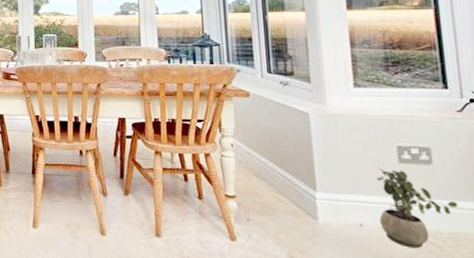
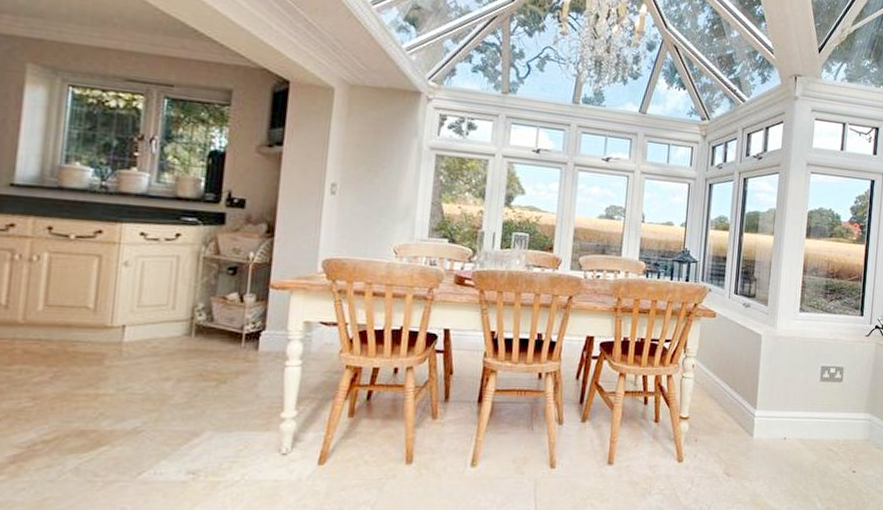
potted plant: present [377,167,458,249] -> none [798,385,853,456]

